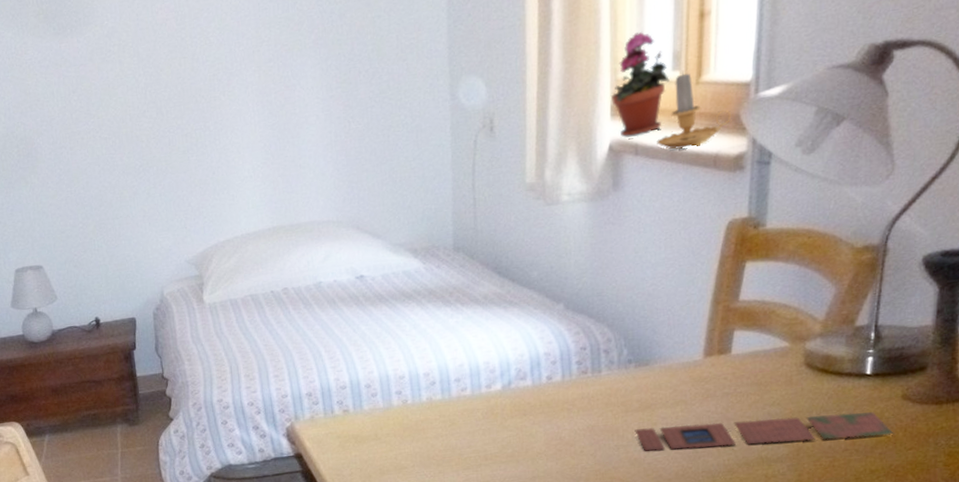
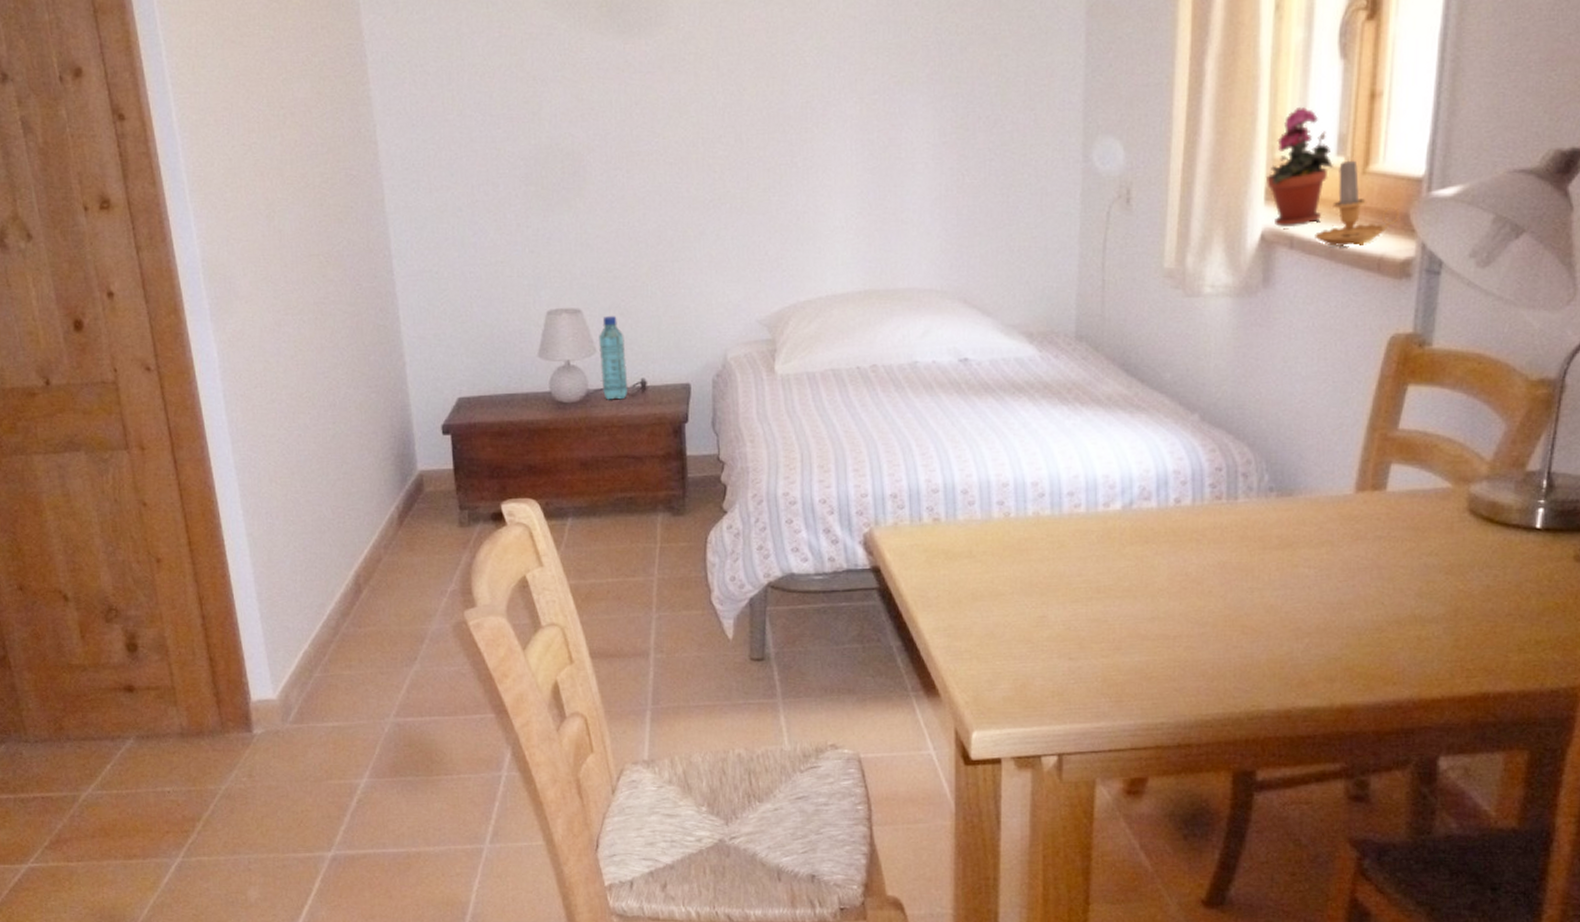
water bottle: none [58,268,86,337] -> present [599,316,628,400]
papers: present [634,412,894,452] -> none [1272,569,1564,602]

